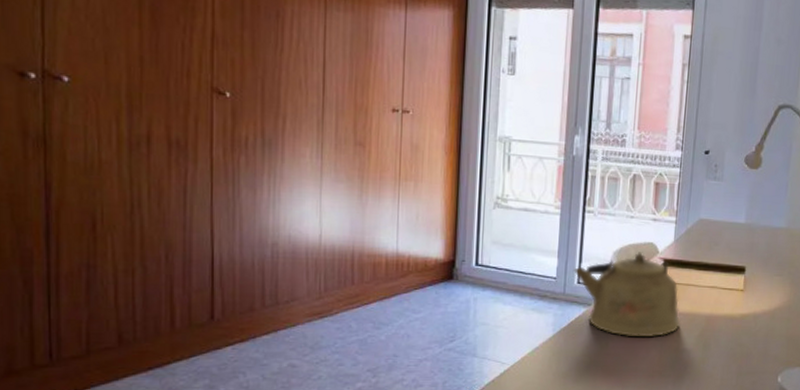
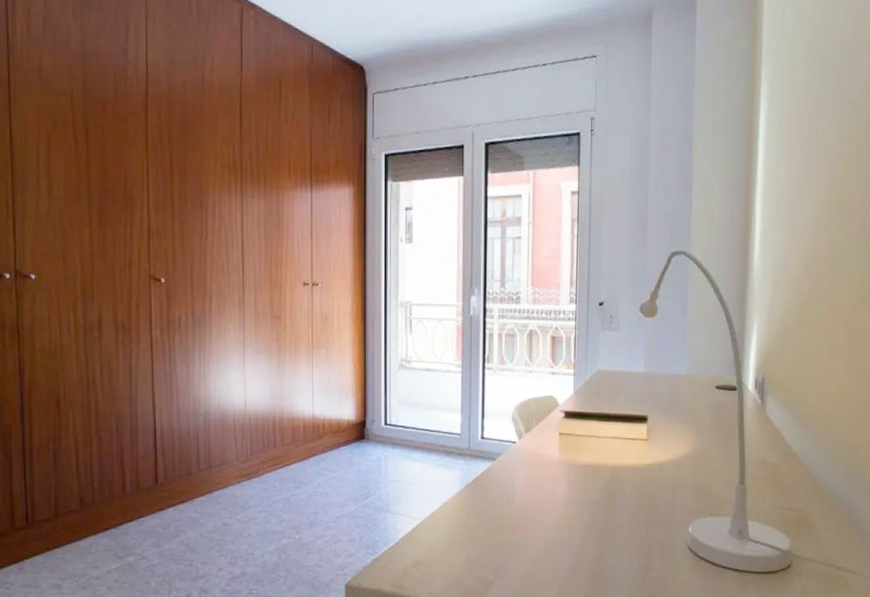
kettle: present [574,252,681,337] -> none [477,405,585,489]

